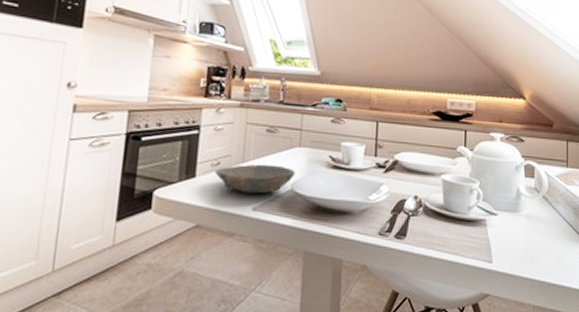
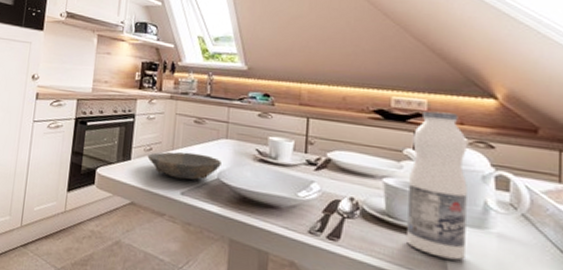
juice bottle: none [460,111,505,242] -> present [407,110,467,261]

